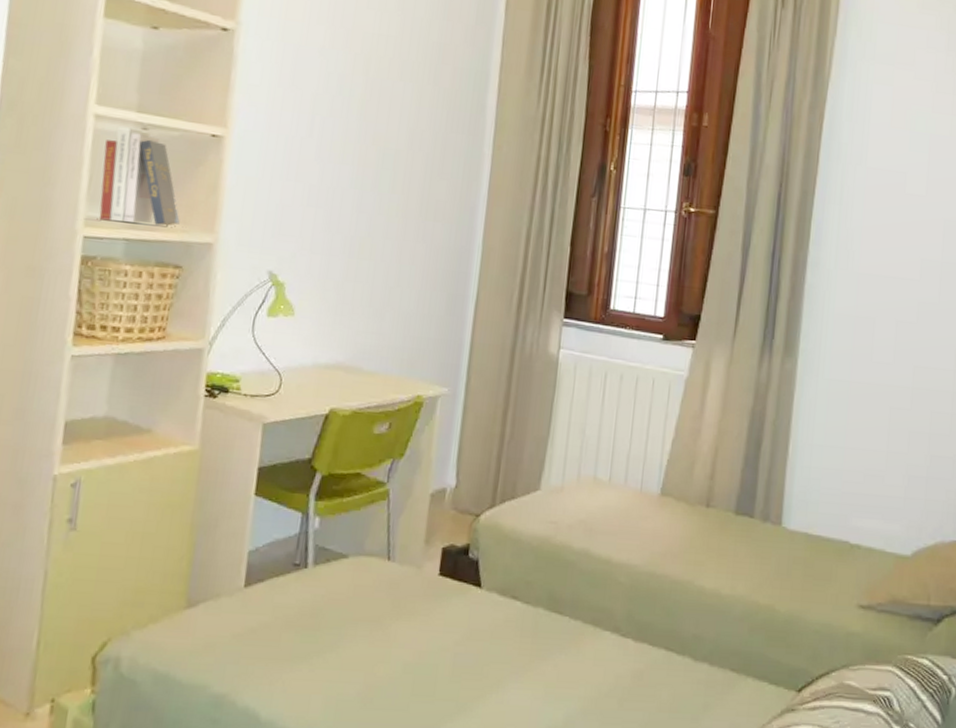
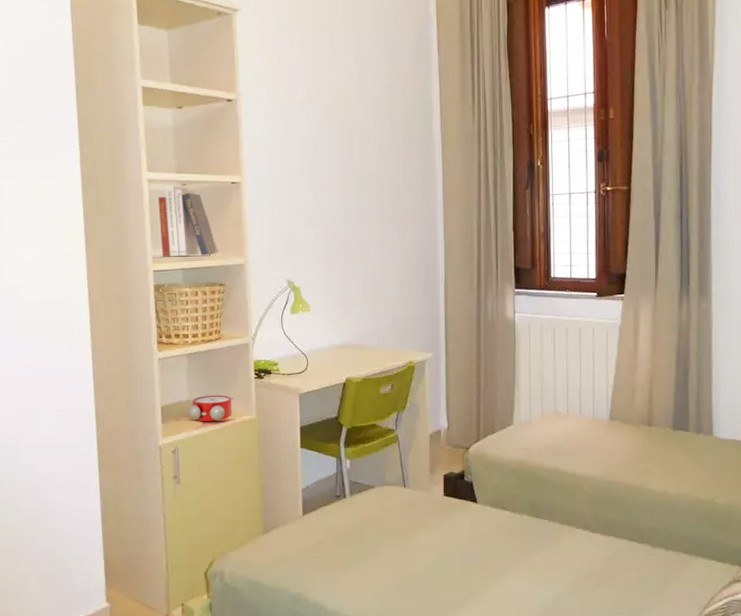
alarm clock: none [101,412,172,450] -> present [187,395,234,422]

